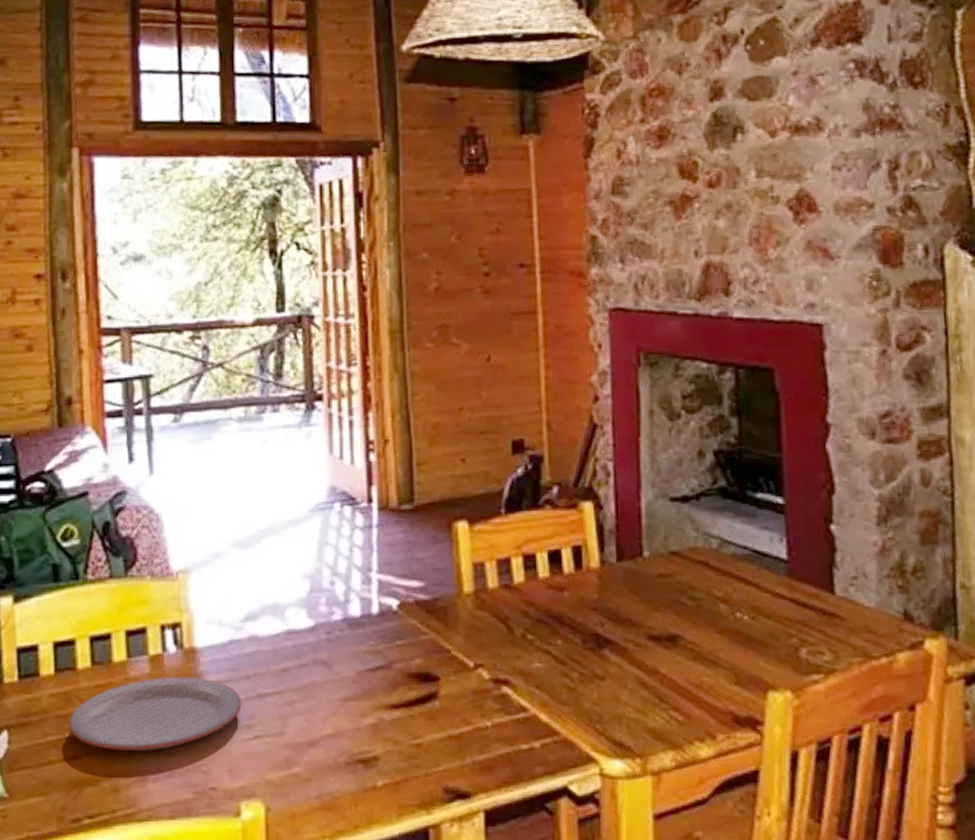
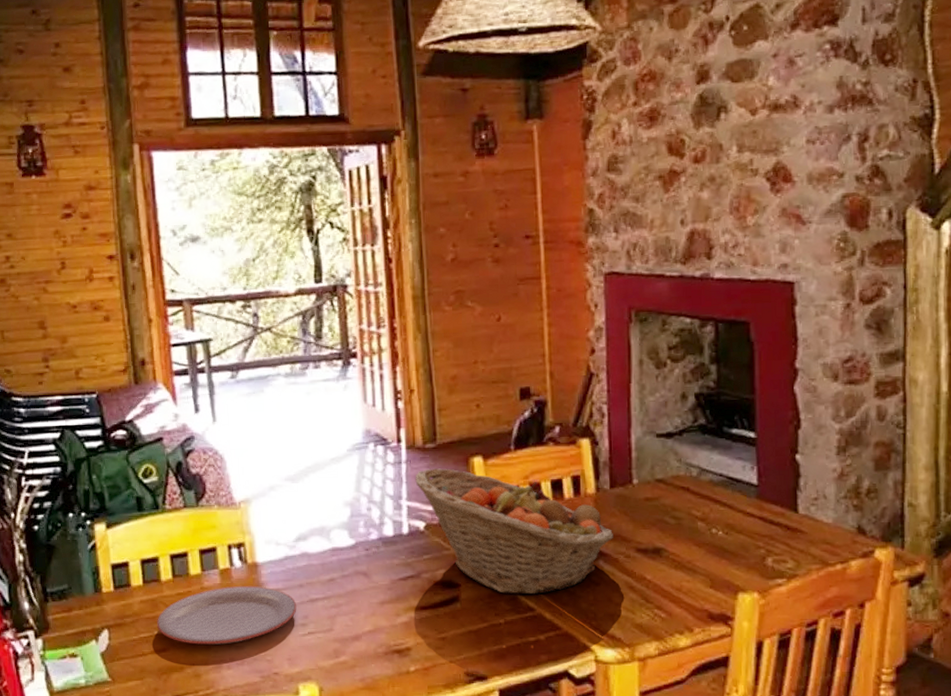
fruit basket: none [388,534,621,691] -> present [415,468,613,595]

